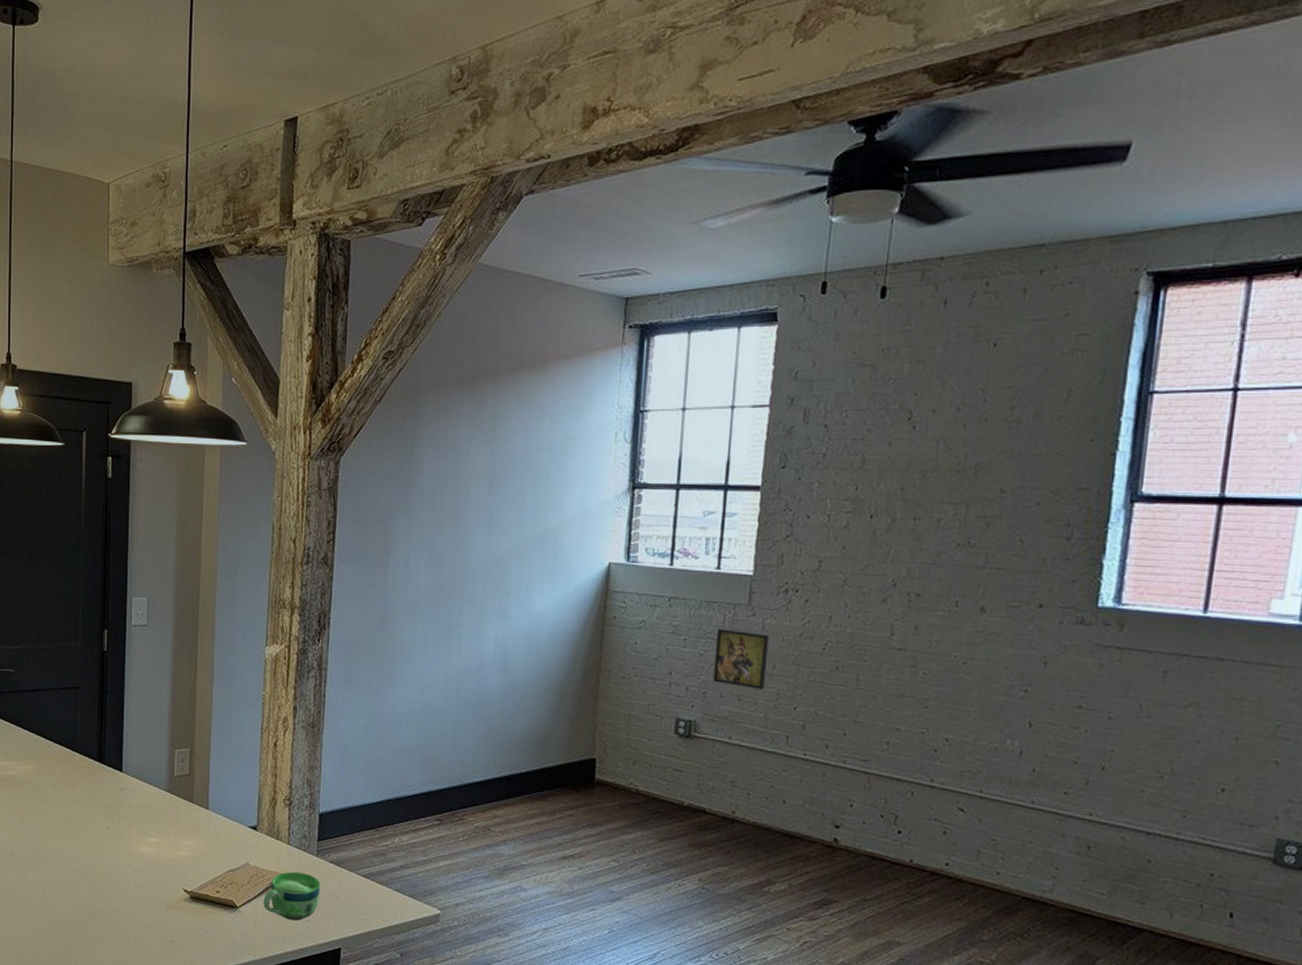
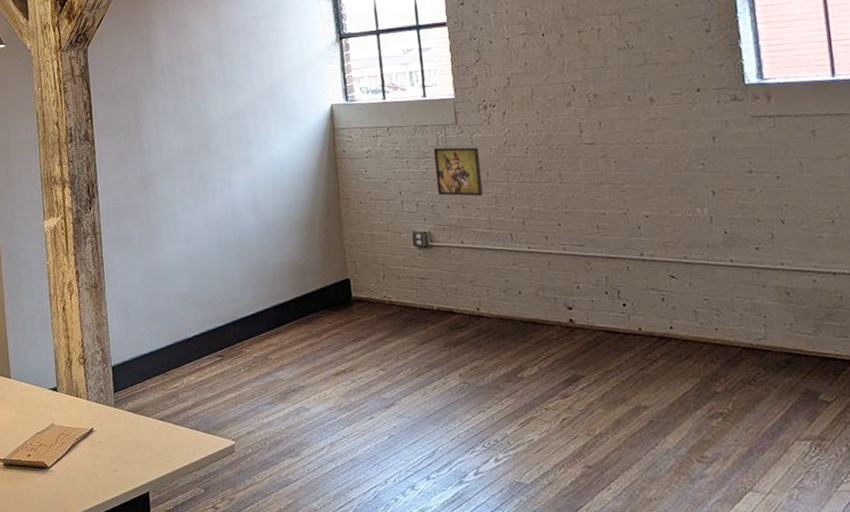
cup: present [263,871,321,921] -> none [71,425,123,472]

